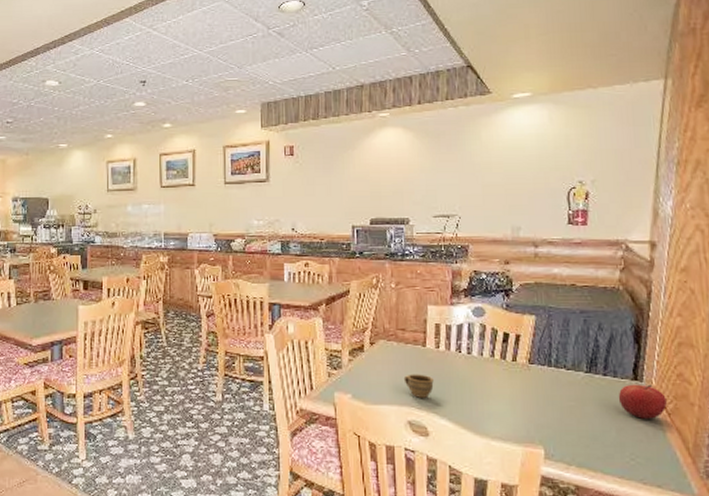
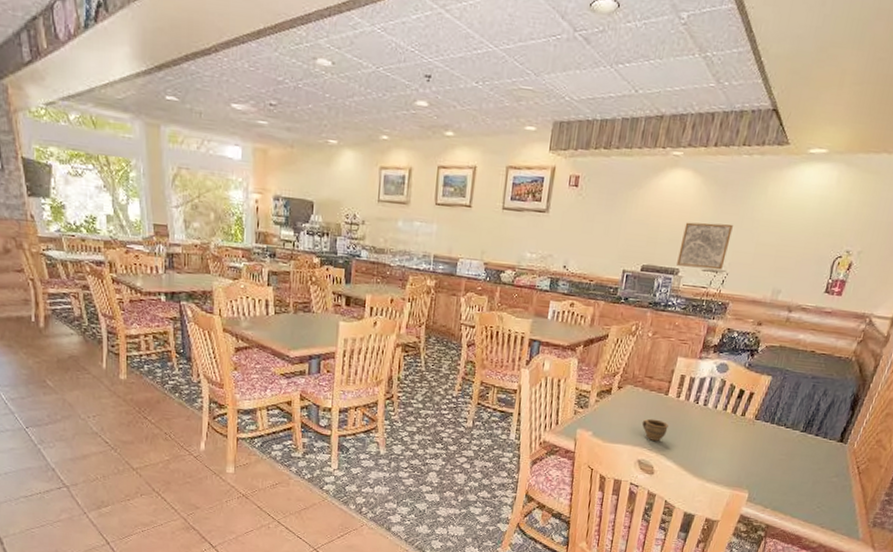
wall art: none [405,170,455,215] -> present [677,222,733,270]
fruit: present [618,384,667,419] -> none [821,445,862,476]

